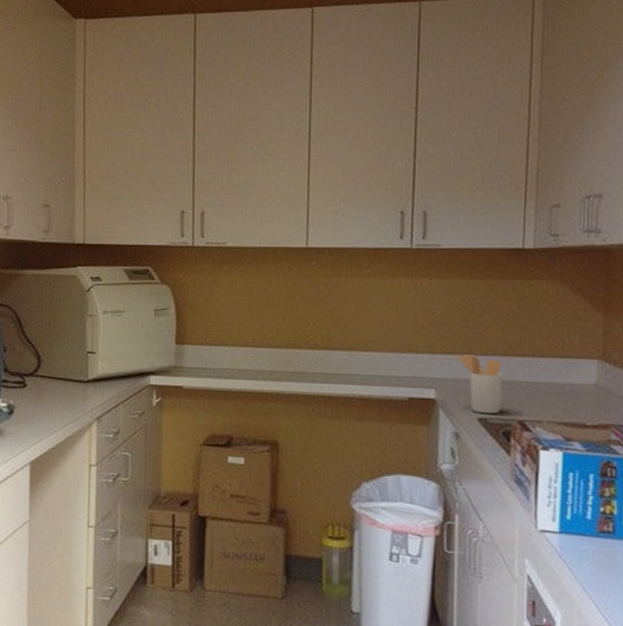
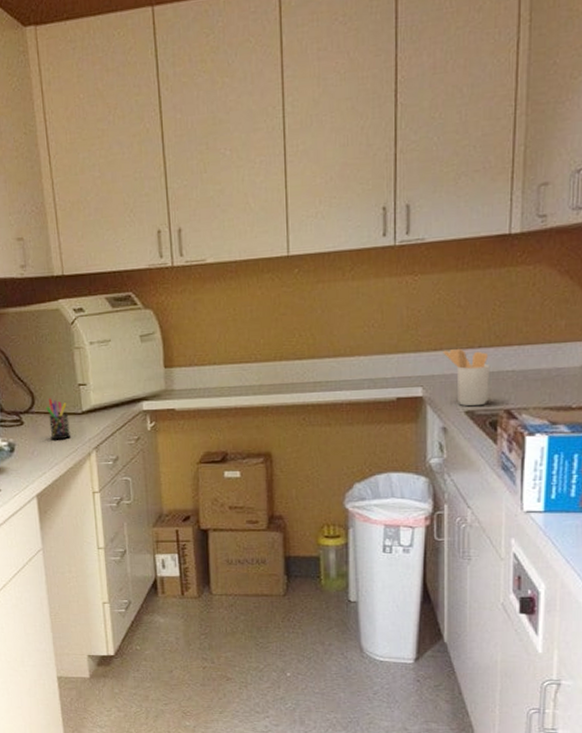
pen holder: none [51,363,74,407] -> present [46,398,70,440]

